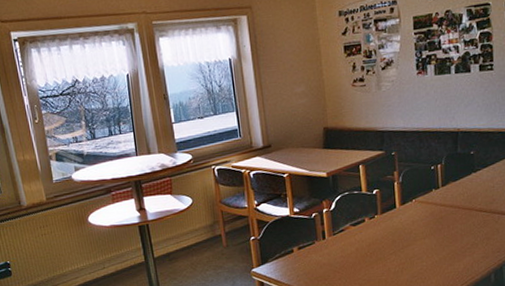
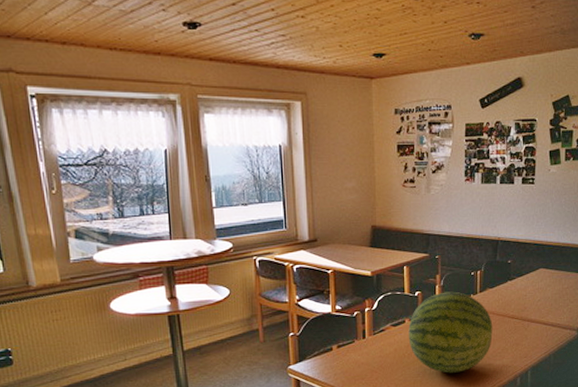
fruit: none [368,187,460,271] -> present [408,291,493,373]

